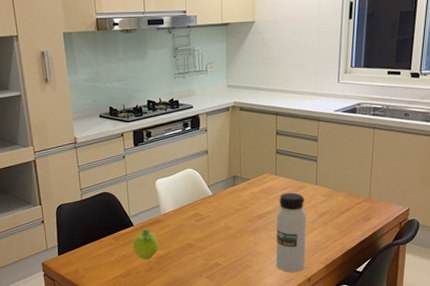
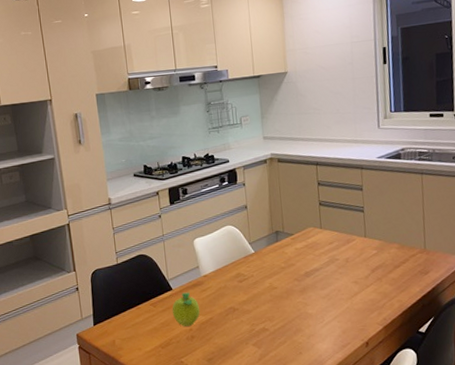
water bottle: present [275,192,307,272] -> none [324,246,361,336]

